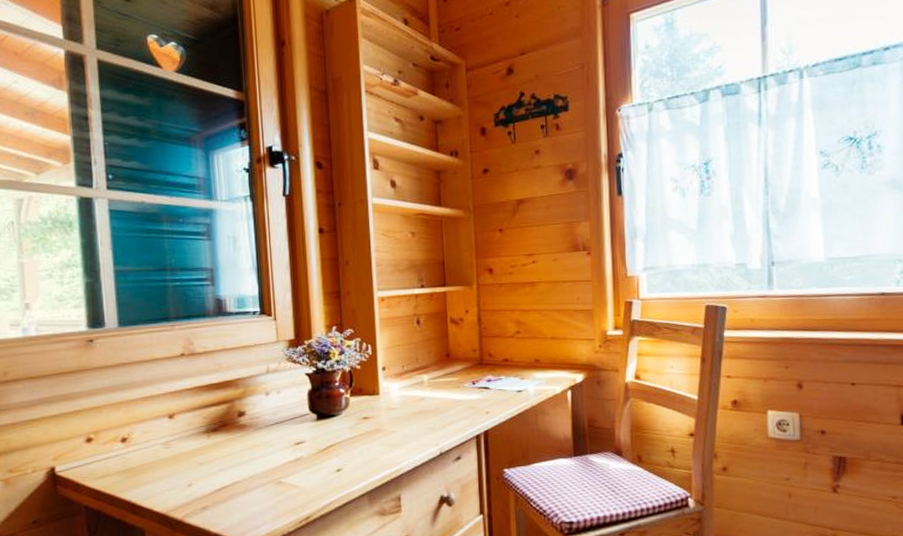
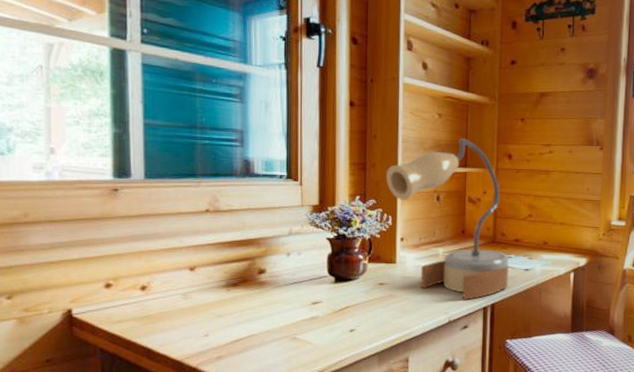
table lamp: none [361,256,501,429] -> present [385,138,510,300]

